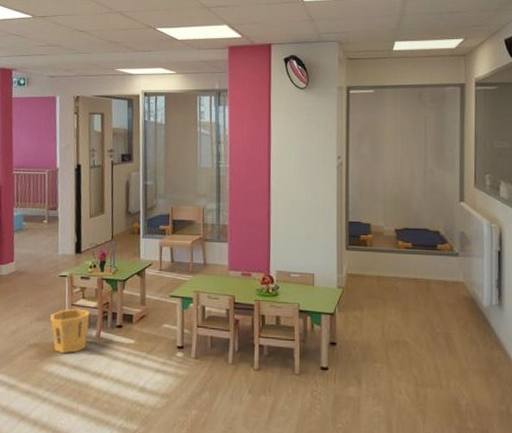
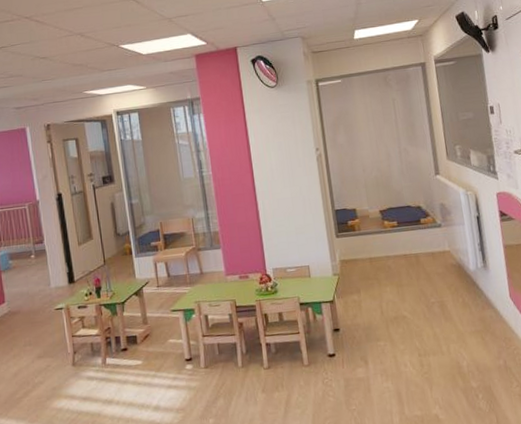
bucket: present [50,308,90,354] -> none [52,338,93,387]

